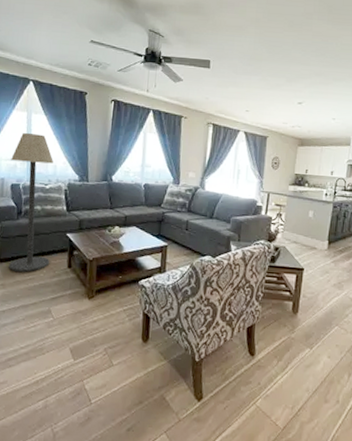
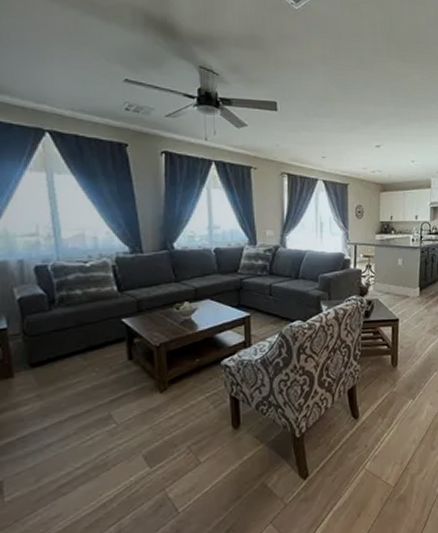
floor lamp: present [9,132,54,272] -> none [30,198,103,376]

